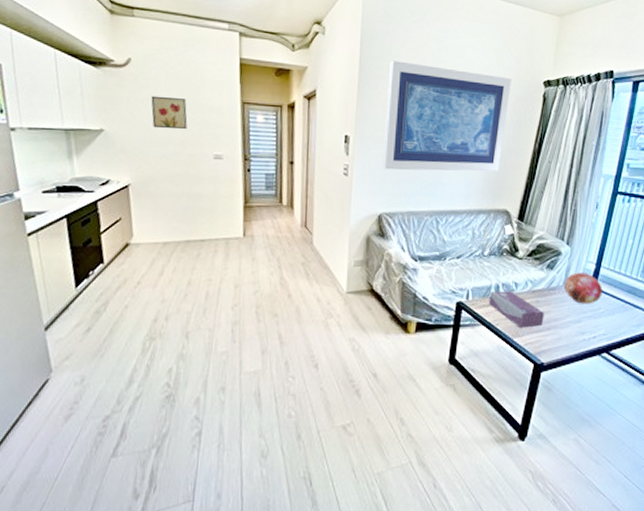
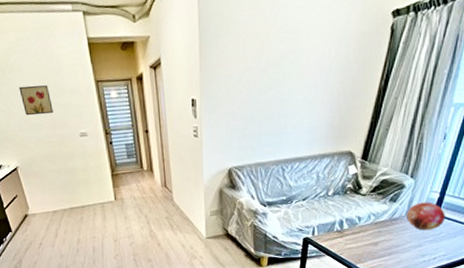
wall art: present [383,61,511,172] -> none [228,13,356,127]
tissue box: present [489,290,545,328] -> none [334,224,387,255]

